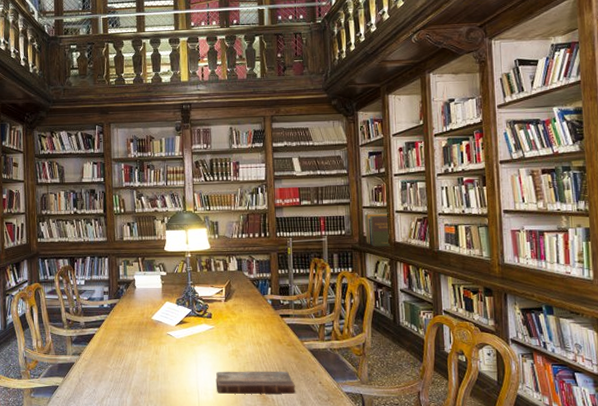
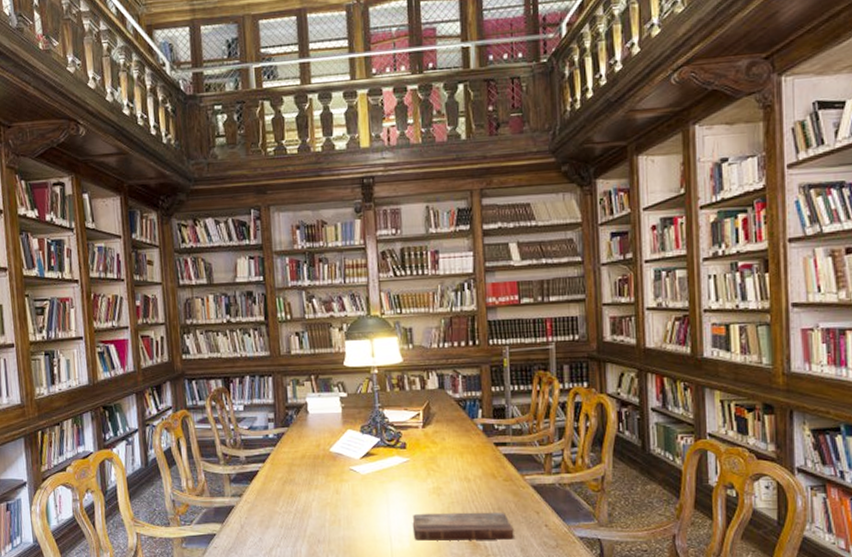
books: present [364,212,392,247] -> none [604,310,641,355]

